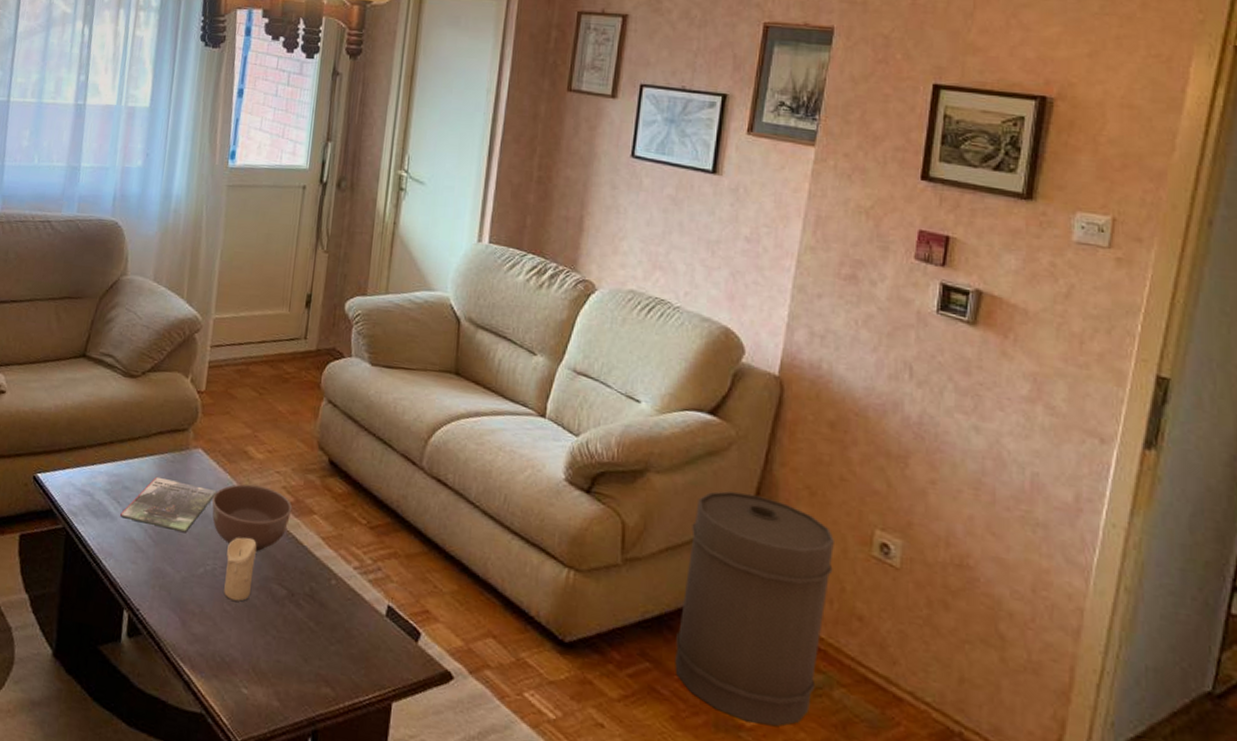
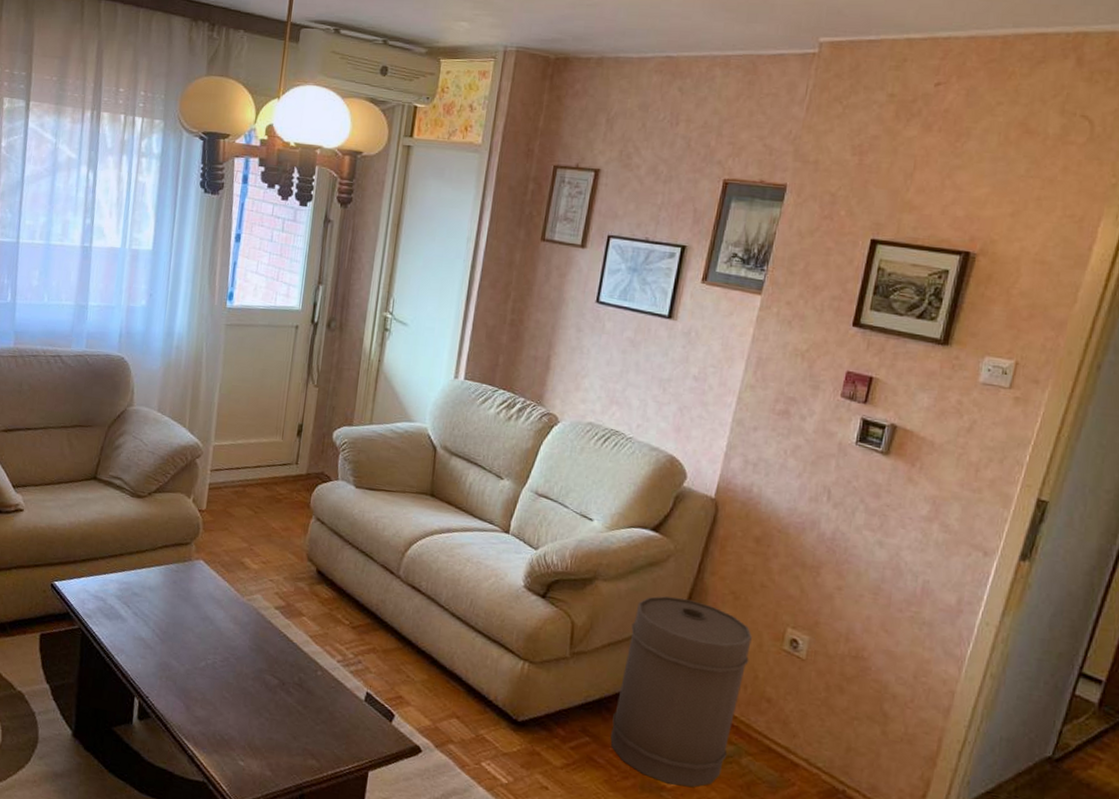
magazine: present [120,476,217,533] -> none [130,584,217,633]
bowl: present [212,484,293,552] -> none [212,590,284,648]
candle: present [224,537,257,602] -> none [223,635,252,690]

